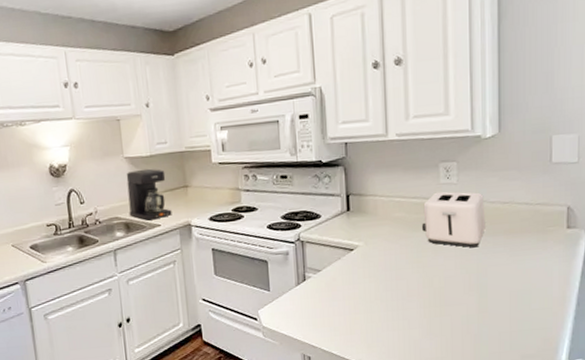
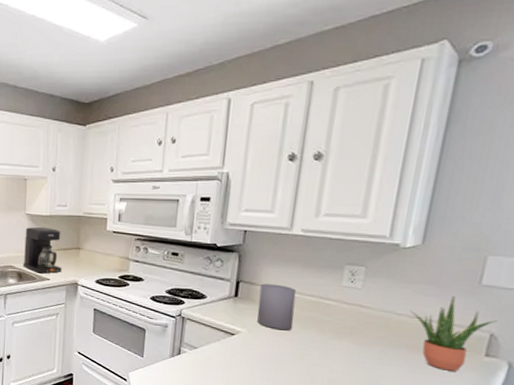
canister: none [369,191,405,238] -> present [257,283,297,331]
toaster: present [422,191,486,248] -> none [313,294,391,357]
potted plant: none [501,177,570,248] -> present [410,296,497,371]

